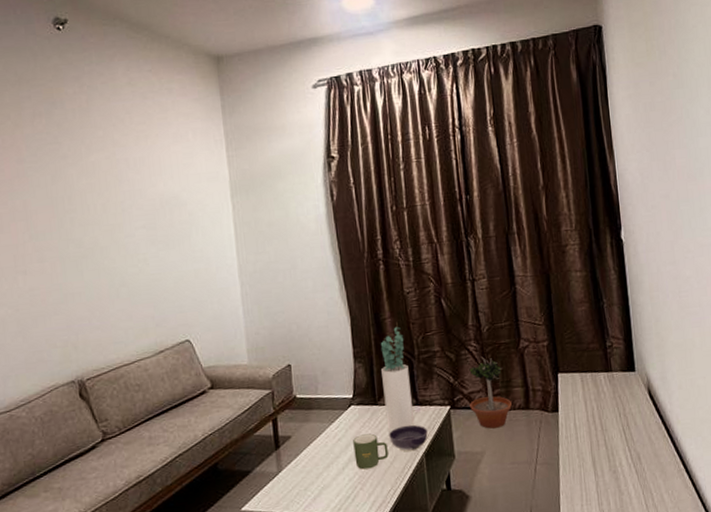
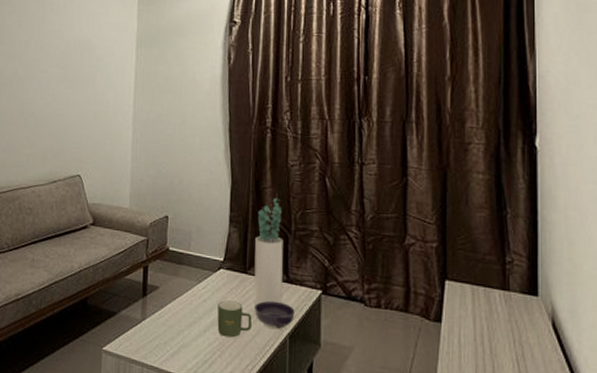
potted tree: present [469,356,513,429] -> none [343,245,390,325]

